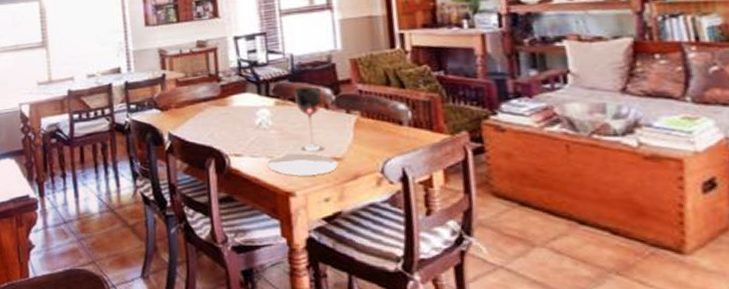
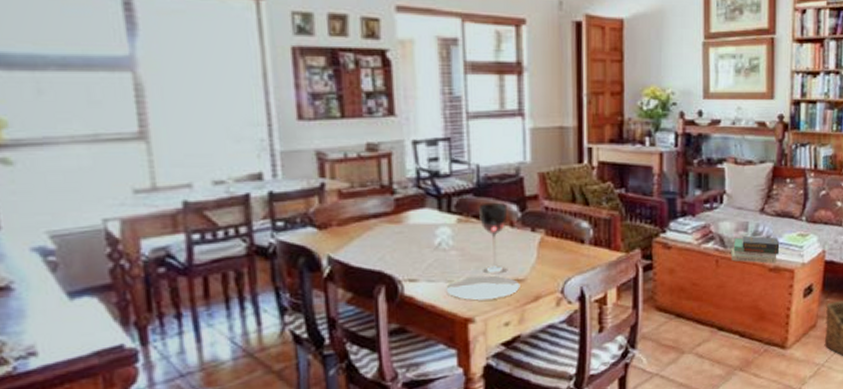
books: none [585,118,656,151] -> present [731,235,780,264]

